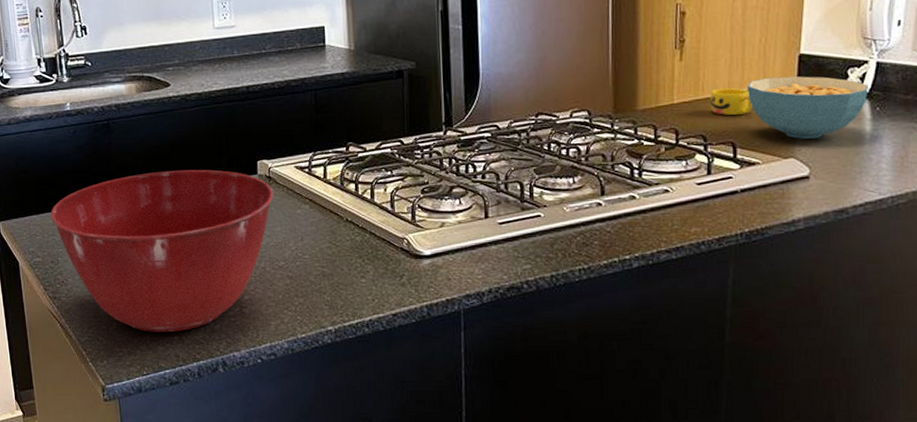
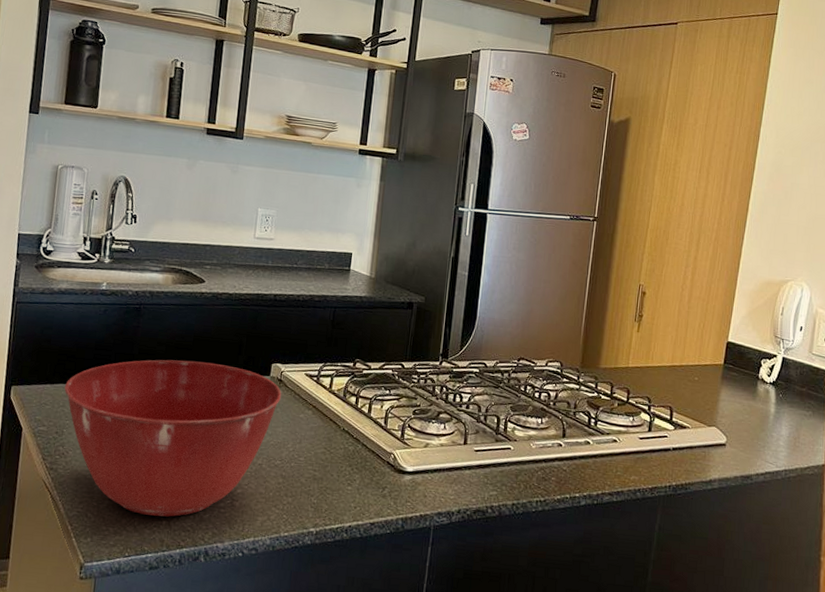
cup: present [709,88,753,116] -> none [656,359,689,385]
cereal bowl: present [748,76,869,139] -> none [686,357,775,413]

